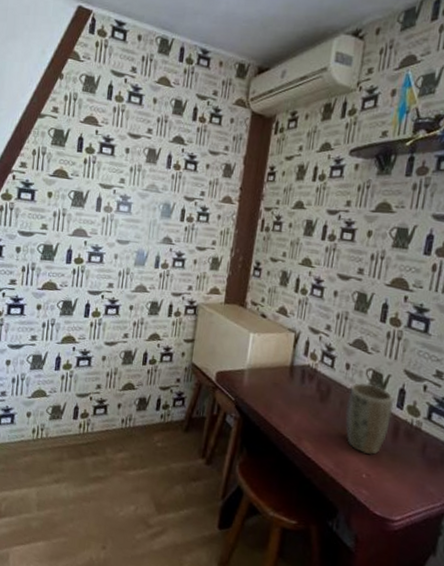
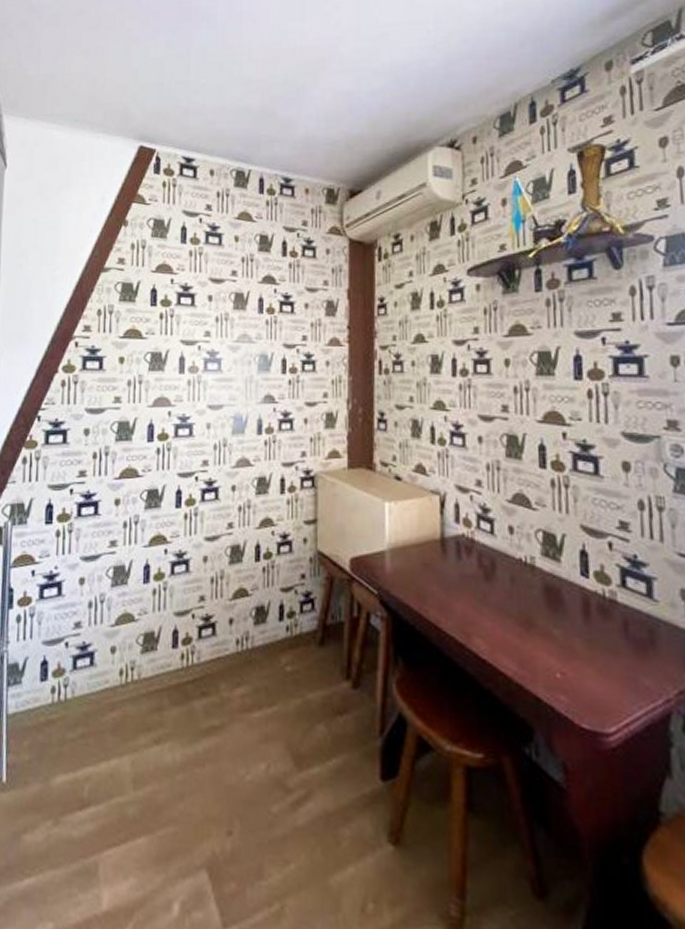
plant pot: present [345,382,394,455] -> none [518,548,578,644]

